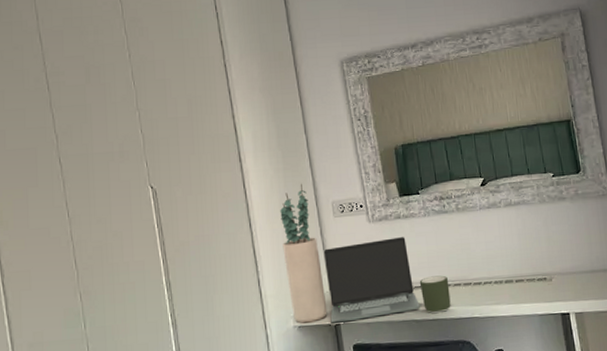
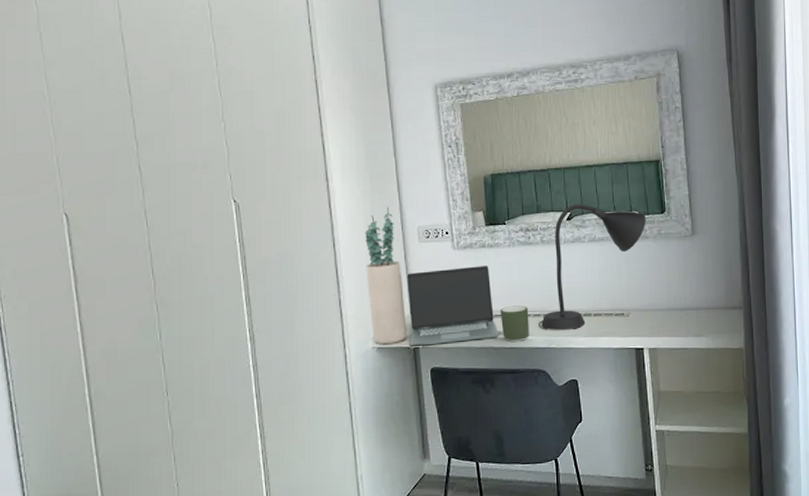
desk lamp: none [460,169,562,300] -> present [539,204,646,331]

